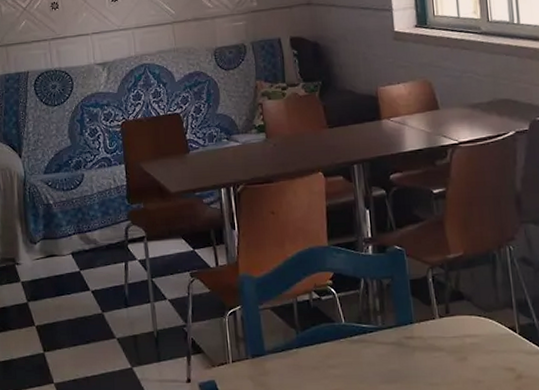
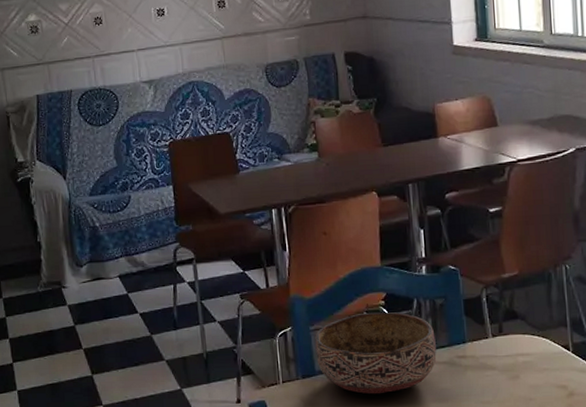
bowl: none [264,291,385,375] -> present [315,312,437,395]

